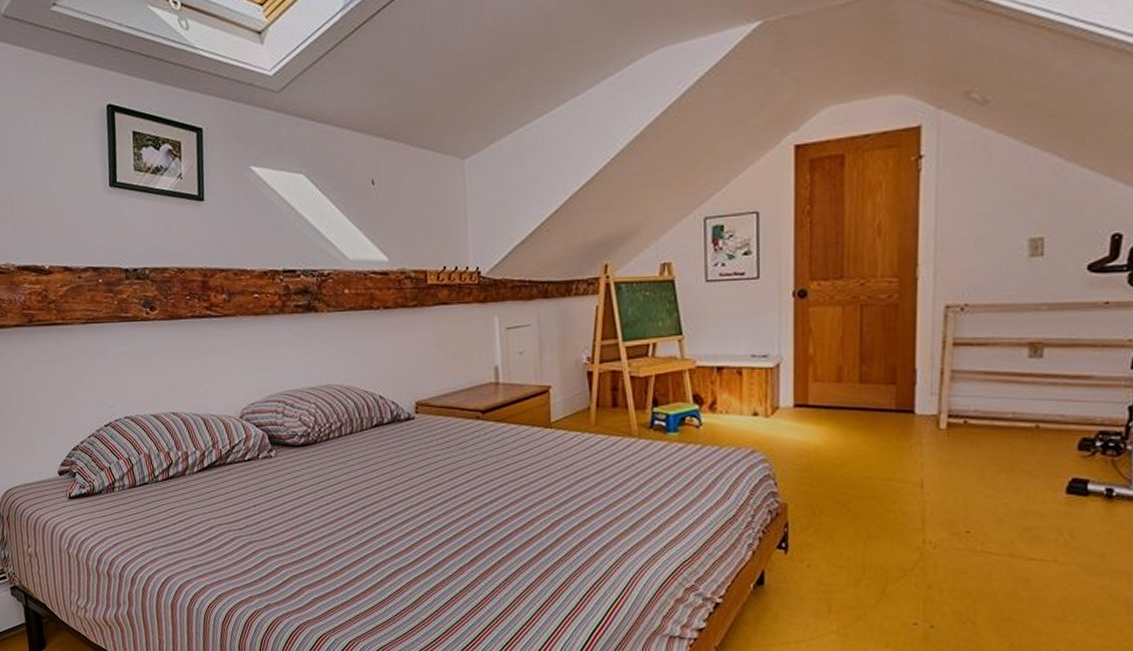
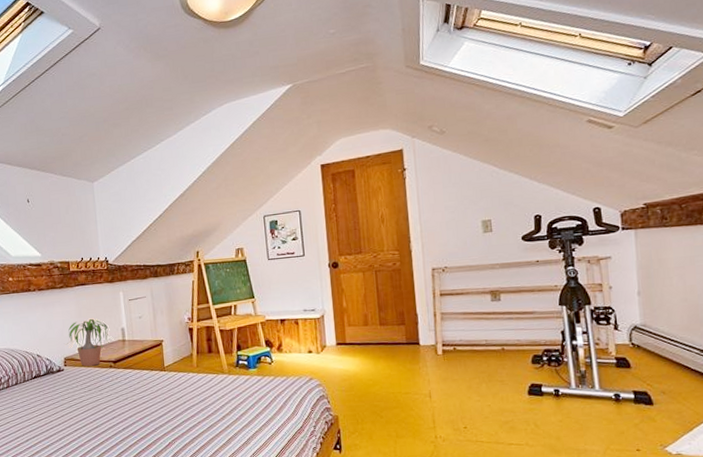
potted plant: none [418,352,484,415] -> present [65,319,114,367]

